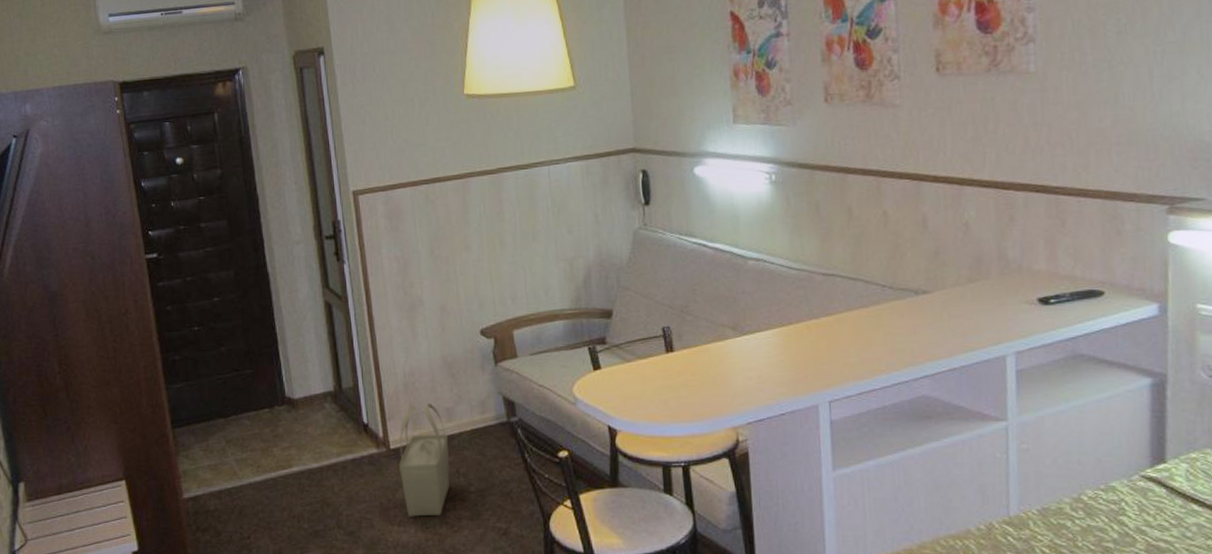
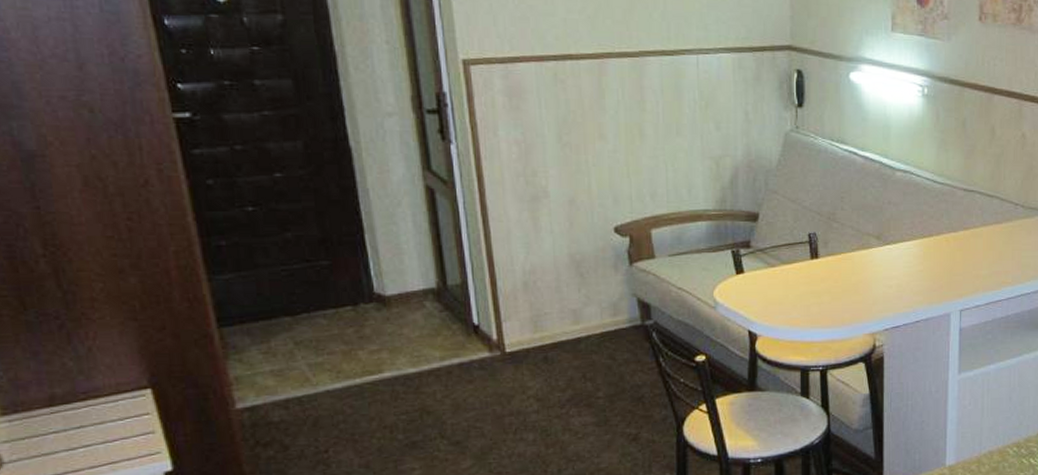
shopping bag: present [399,404,450,517] -> none [516,304,575,425]

